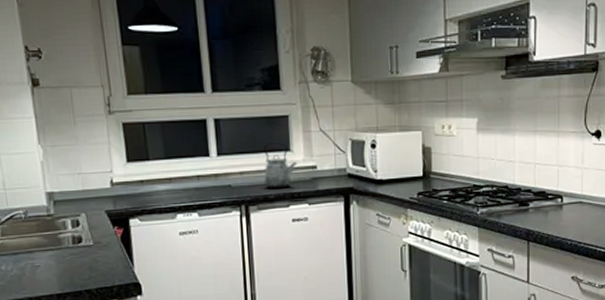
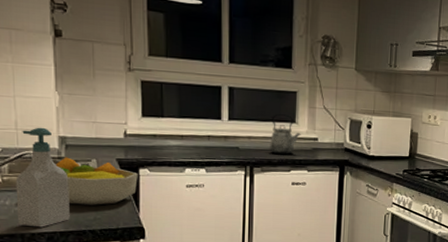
soap bottle: none [8,184,65,291] -> present [15,127,70,228]
fruit bowl: none [45,214,129,264] -> present [55,157,138,205]

